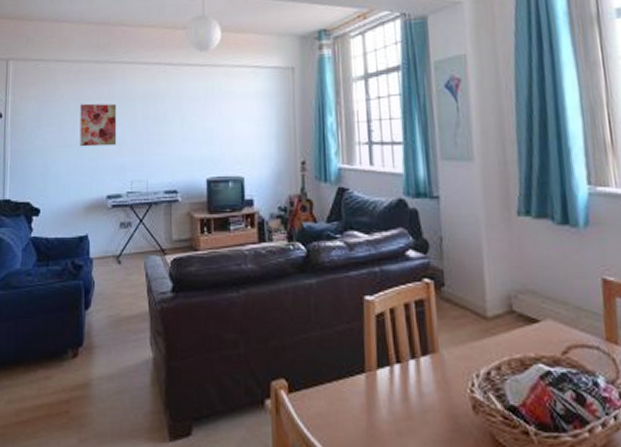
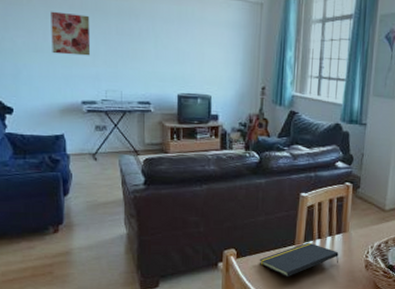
notepad: none [318,368,431,424] -> present [259,242,339,277]

